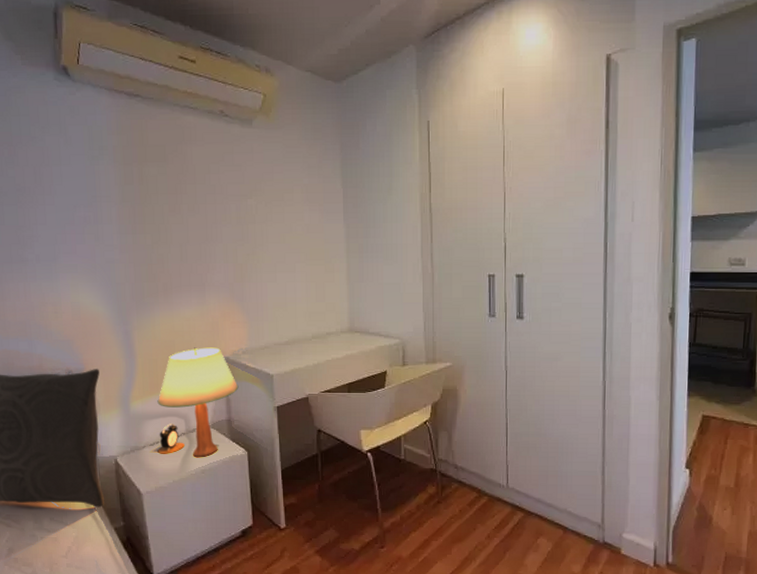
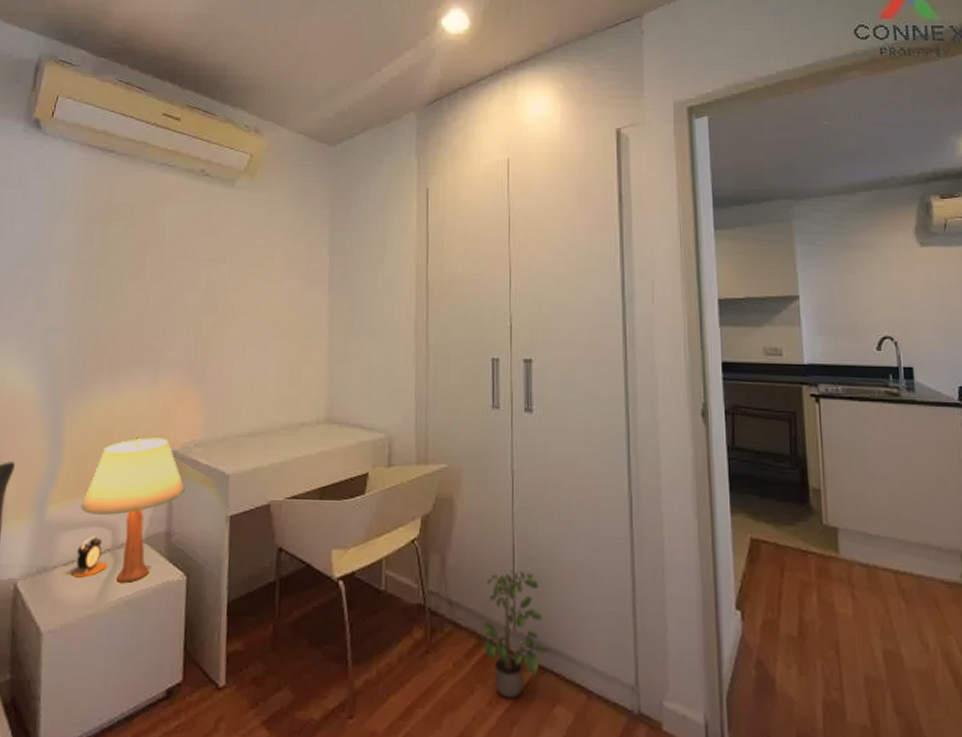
potted plant: none [483,443,537,534] -> present [483,570,552,699]

